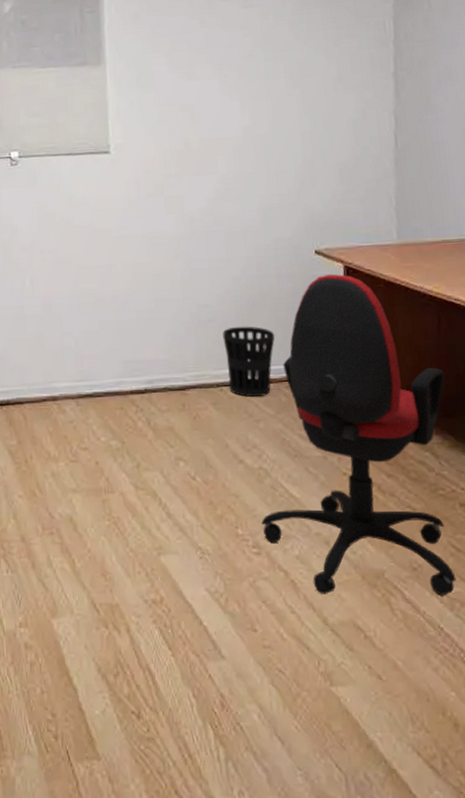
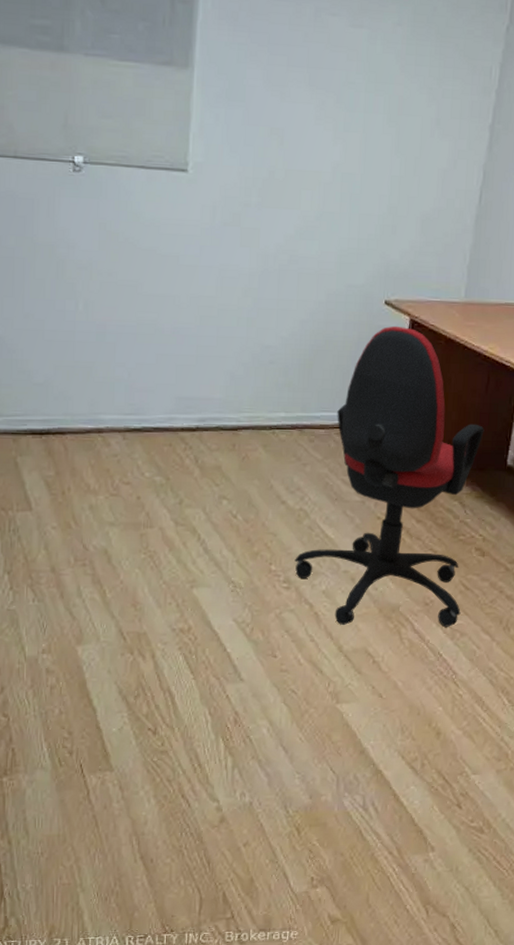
wastebasket: present [222,326,275,397] -> none [282,370,334,441]

